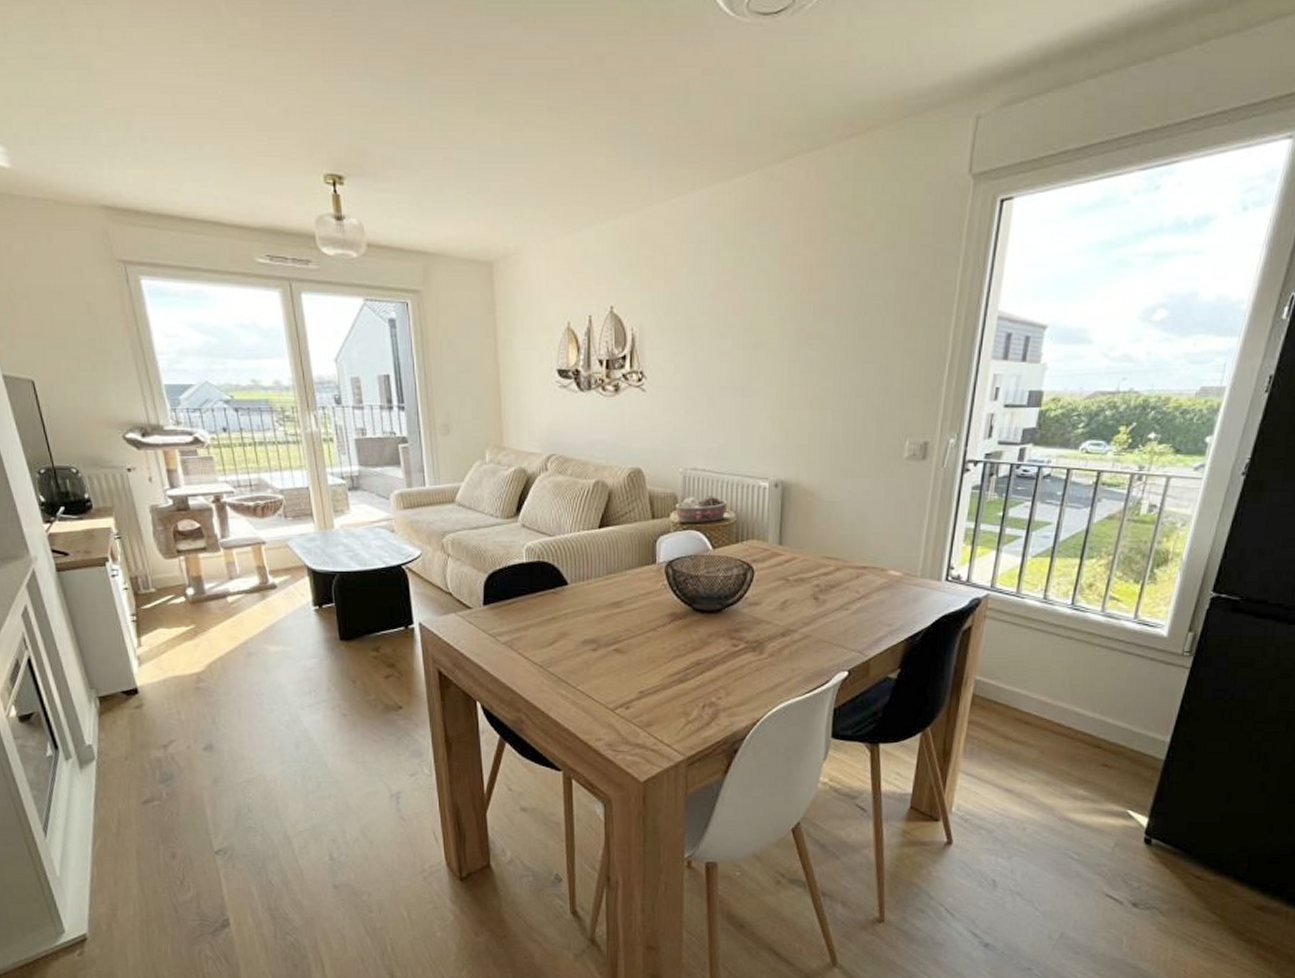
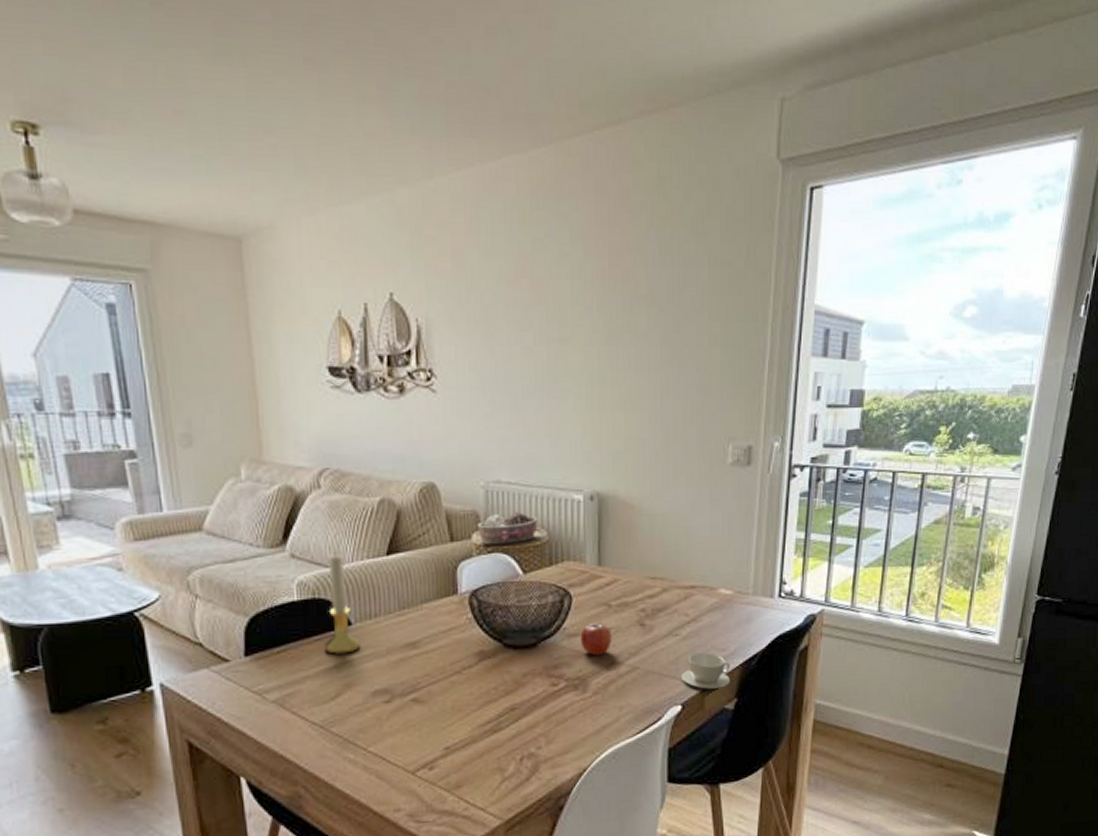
candle holder: none [546,524,575,608] -> present [325,552,361,654]
fruit: none [759,594,788,623] -> present [580,622,612,656]
teacup: none [850,627,896,659] -> present [682,653,731,689]

